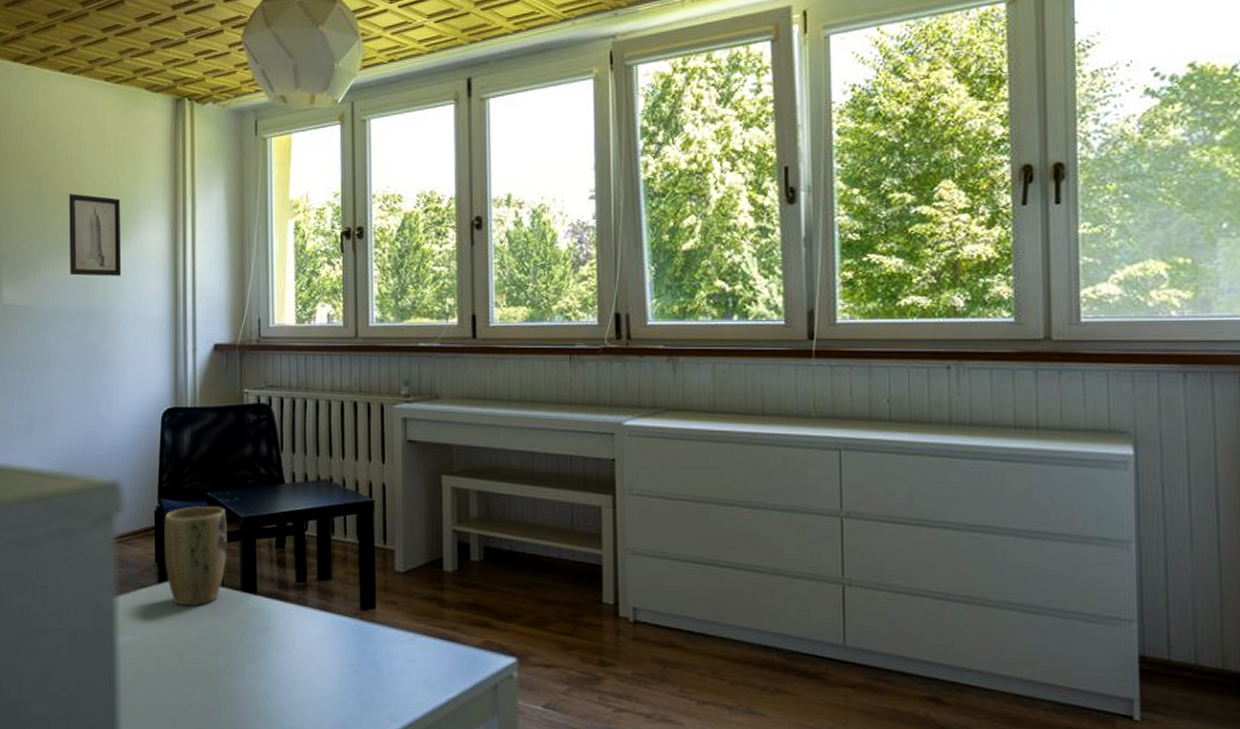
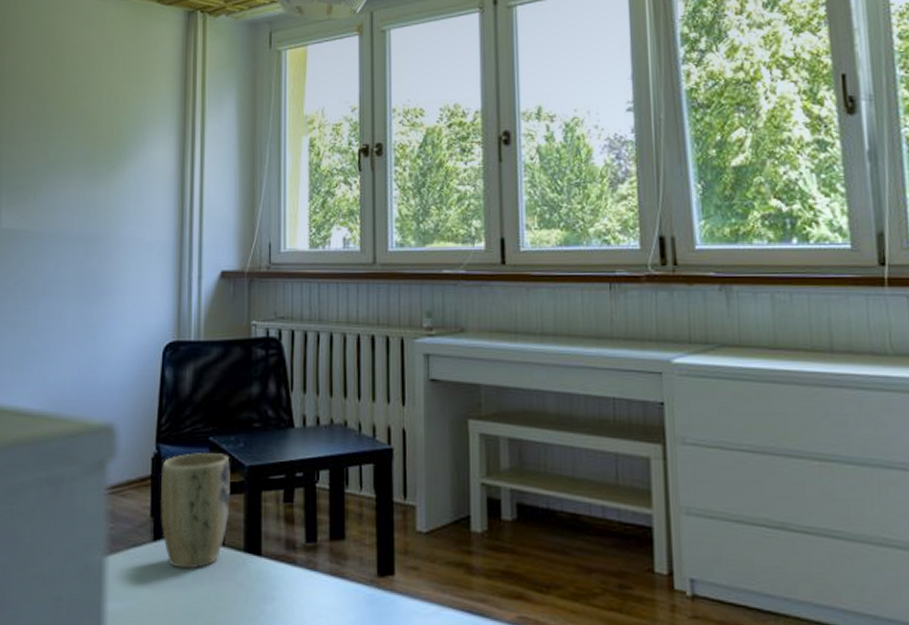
wall art: present [69,194,121,276] -> none [72,111,127,198]

